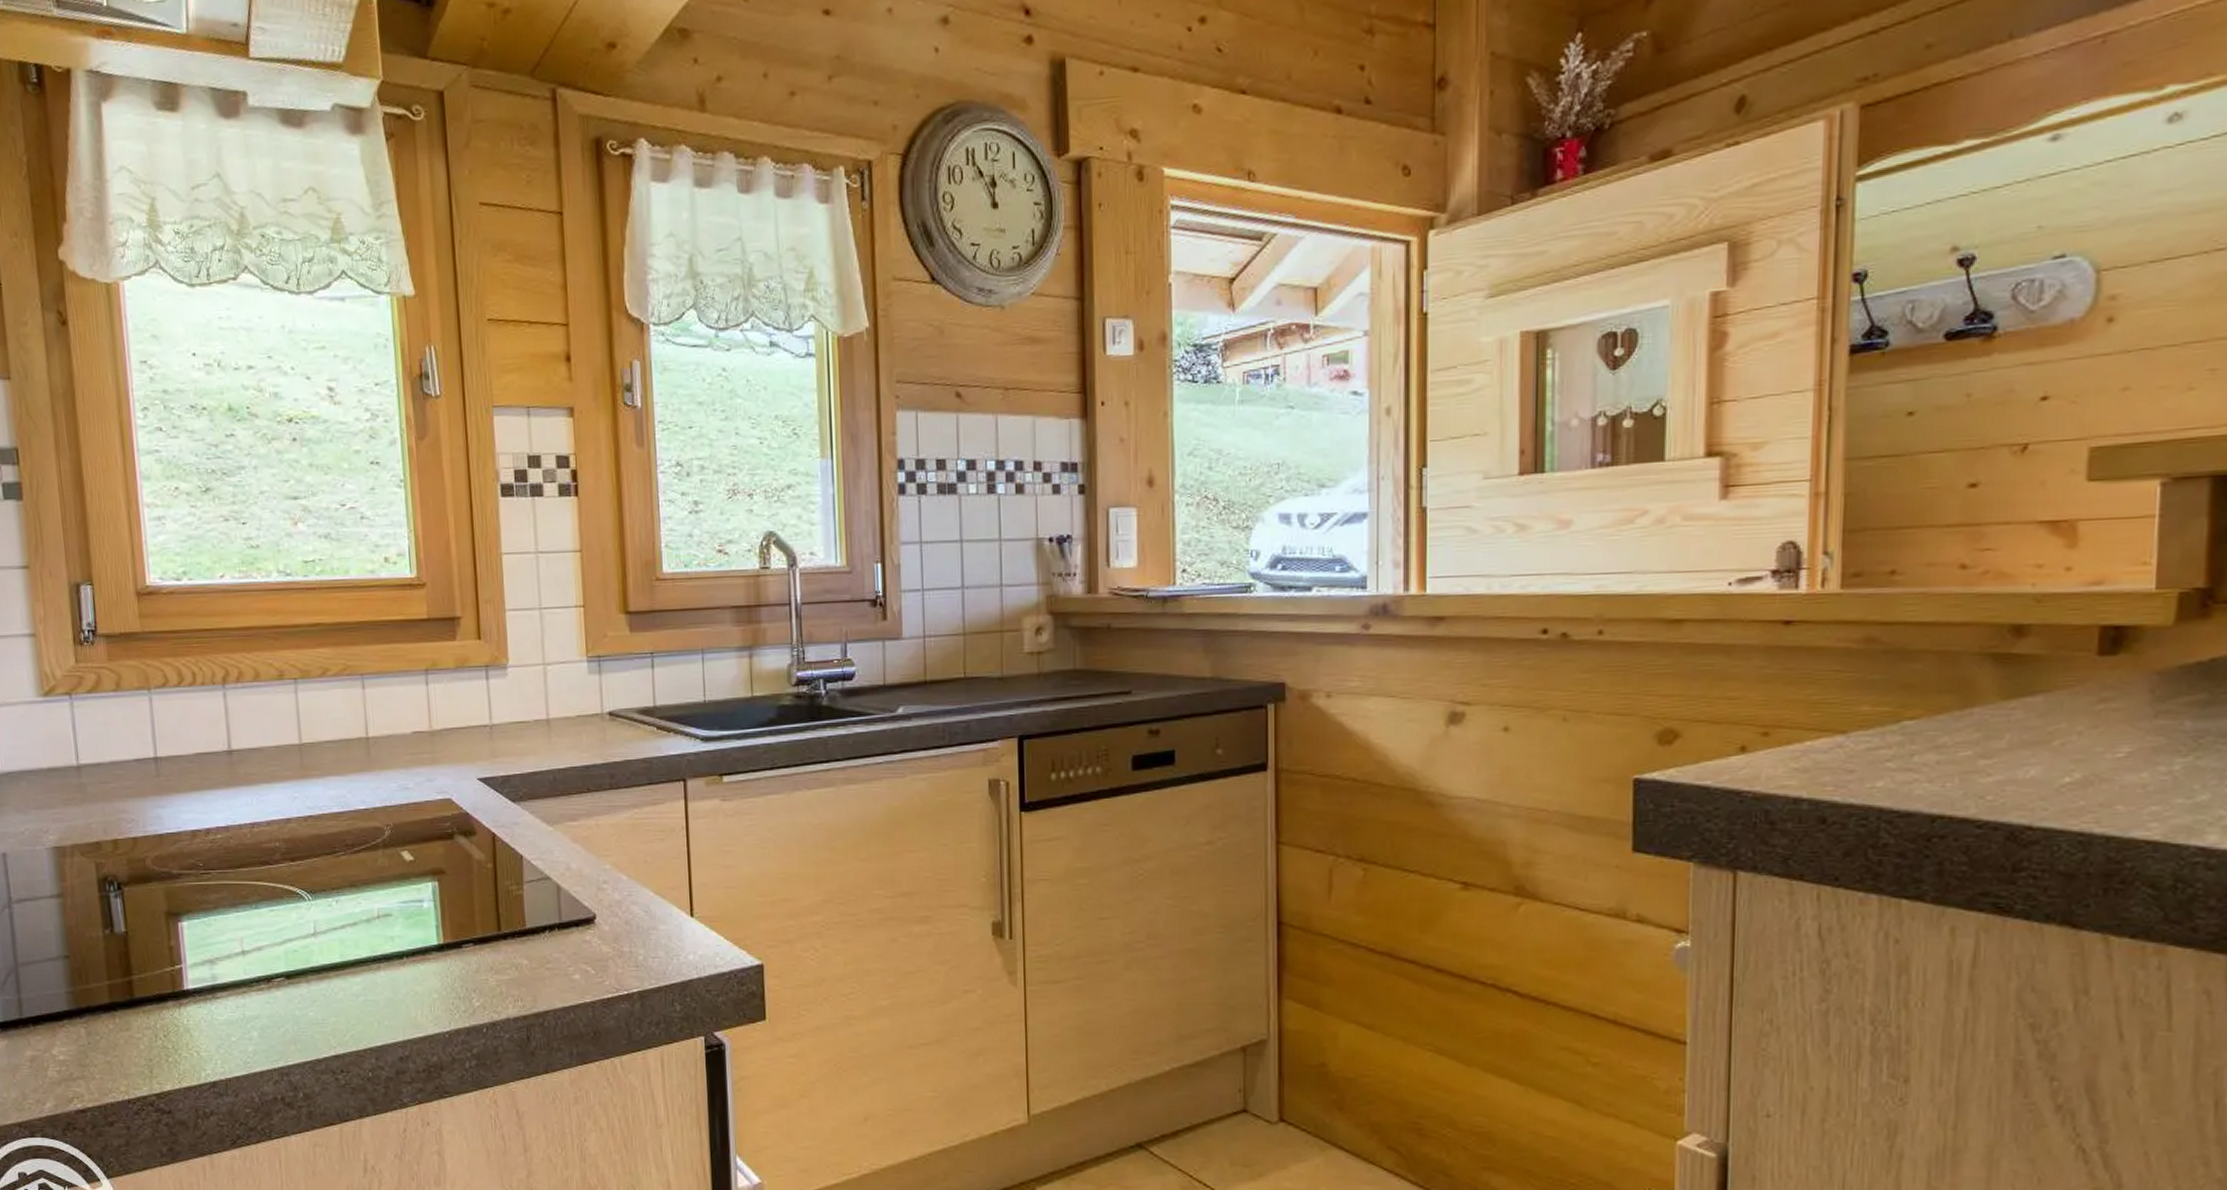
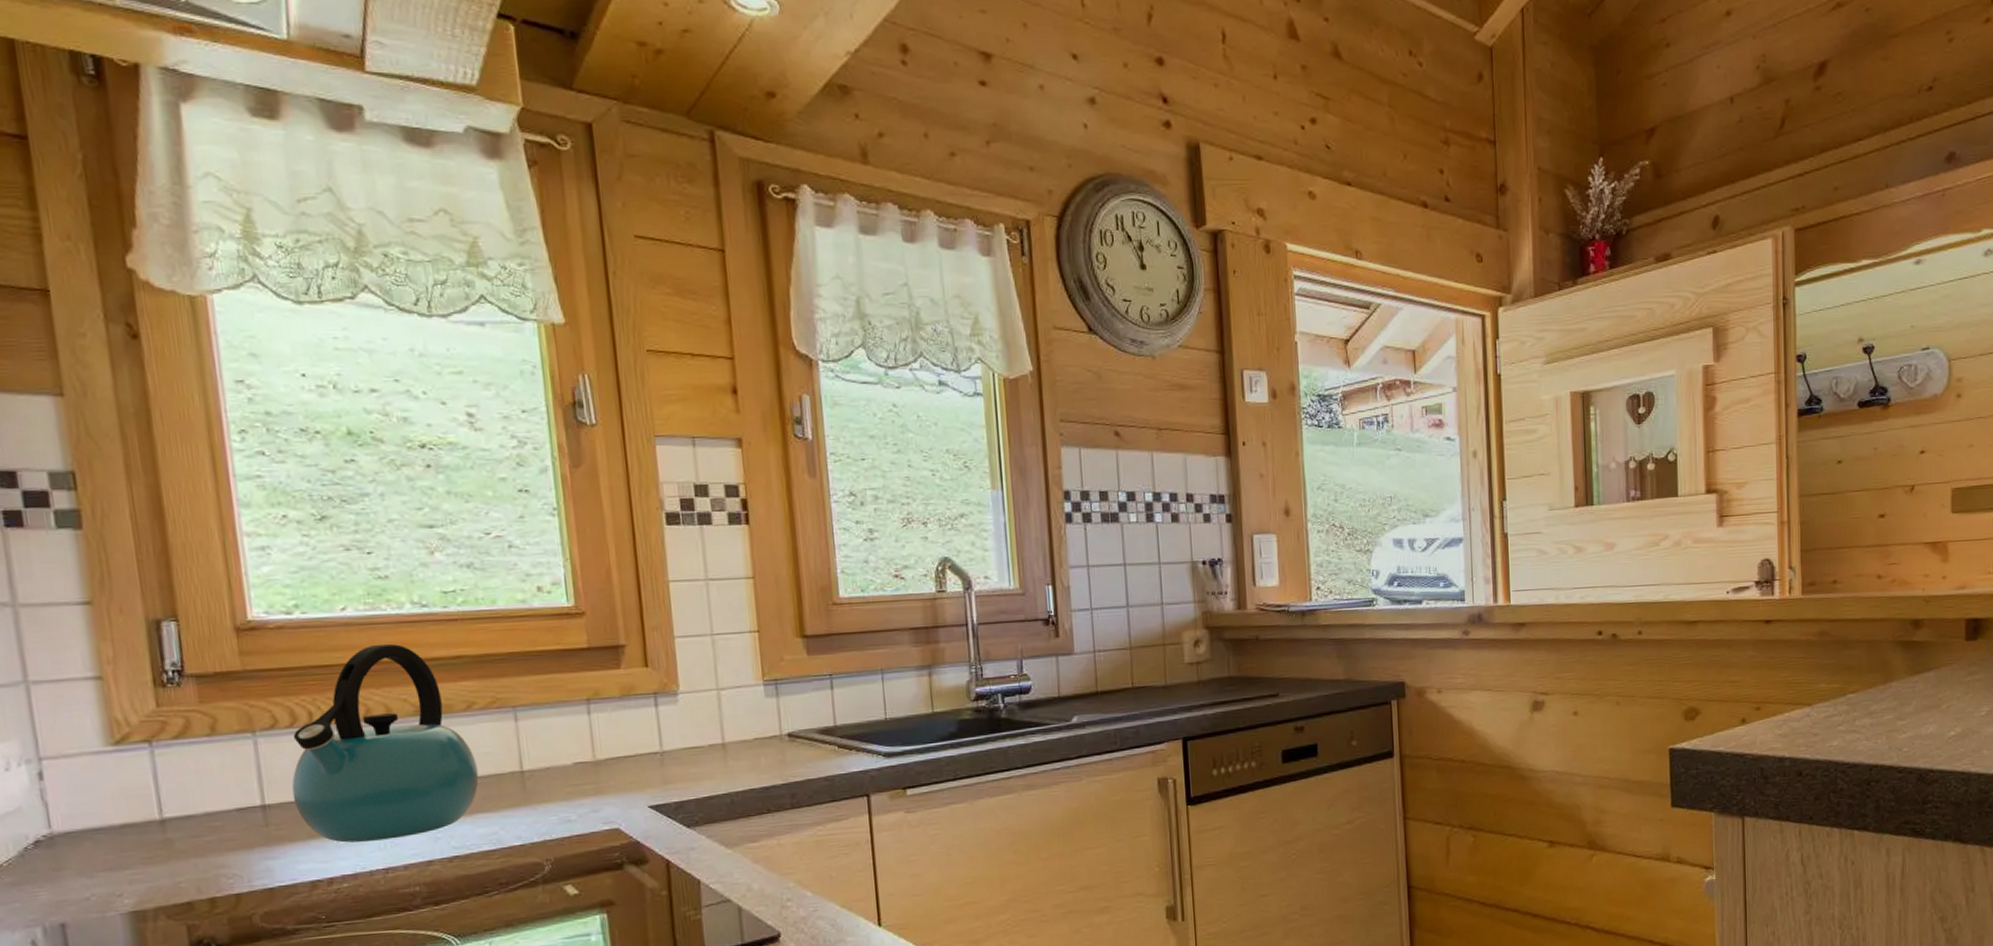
kettle: none [178,611,331,797] -> present [291,644,479,843]

